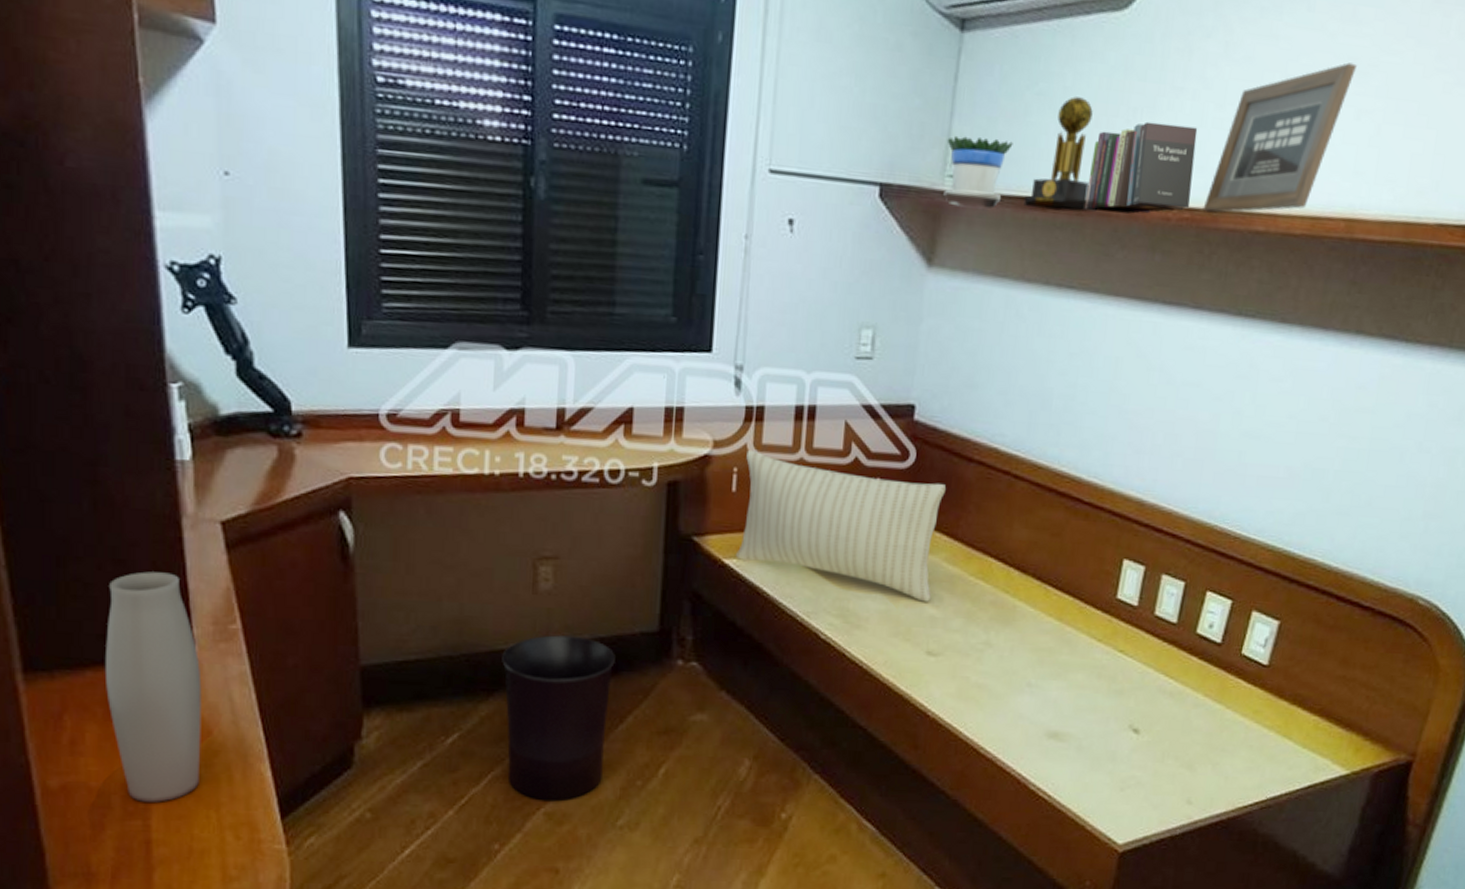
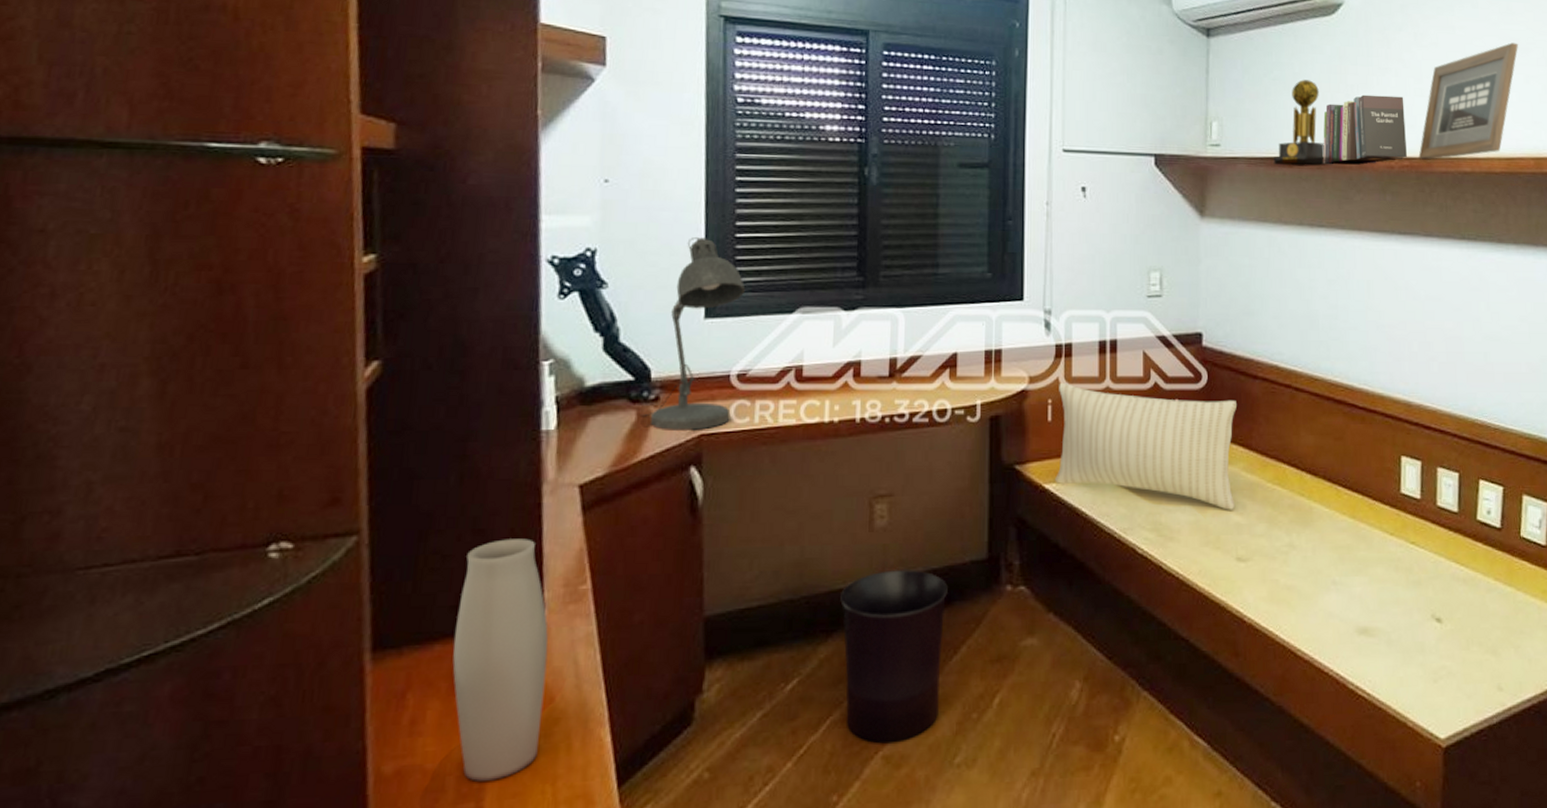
desk lamp: none [281,250,394,473] -> present [639,237,746,430]
flowerpot: present [943,135,1013,210] -> none [1205,114,1259,169]

